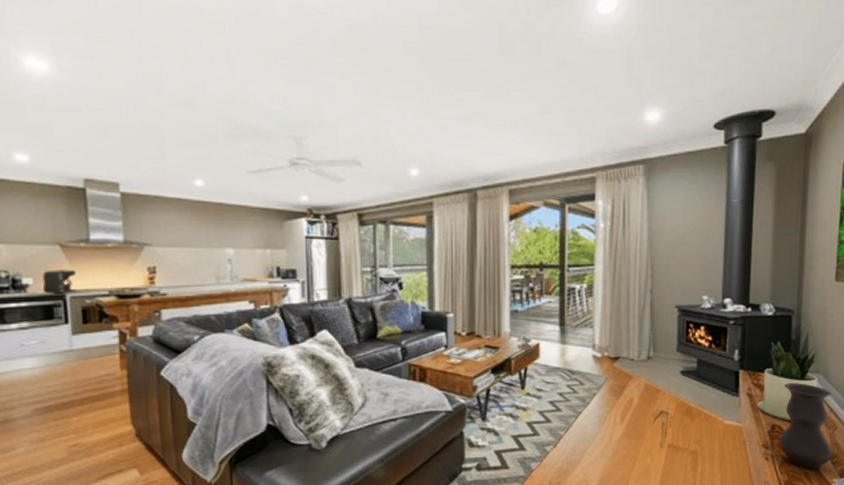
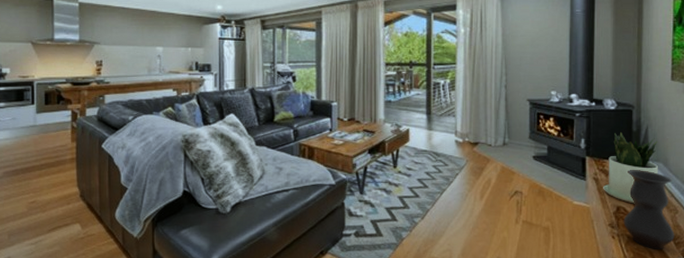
coffee maker: present [42,269,77,294] -> none [16,62,42,81]

